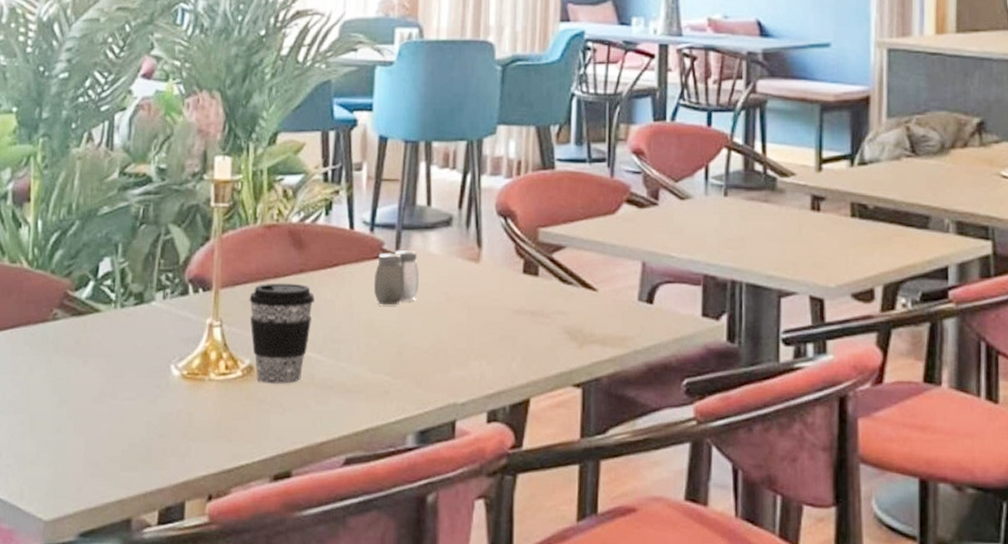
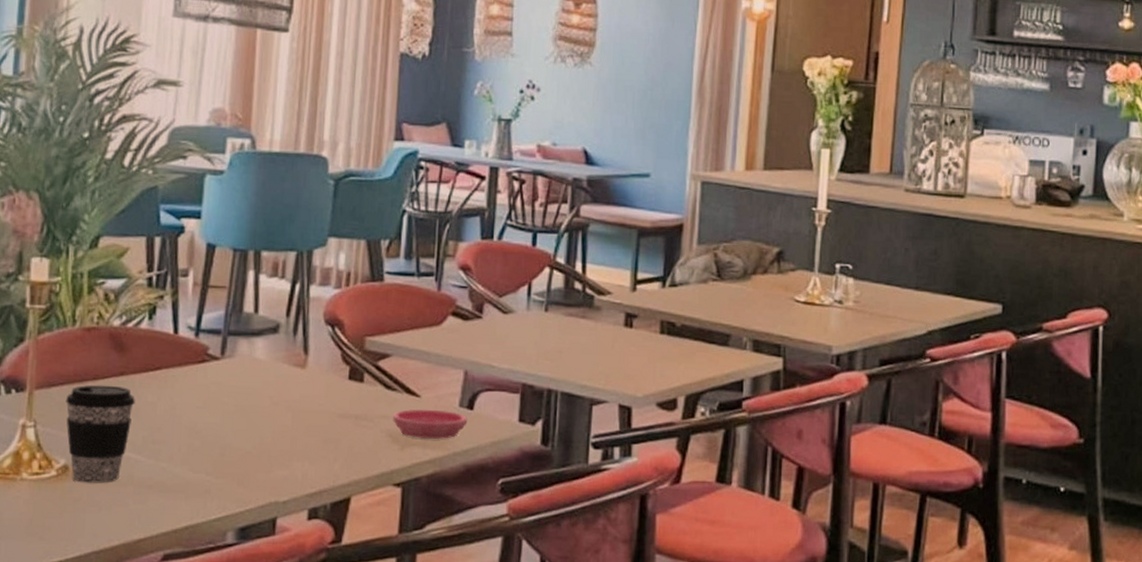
salt and pepper shaker: present [373,250,420,306] -> none [197,355,245,409]
saucer: none [570,303,648,337] -> present [393,409,468,440]

